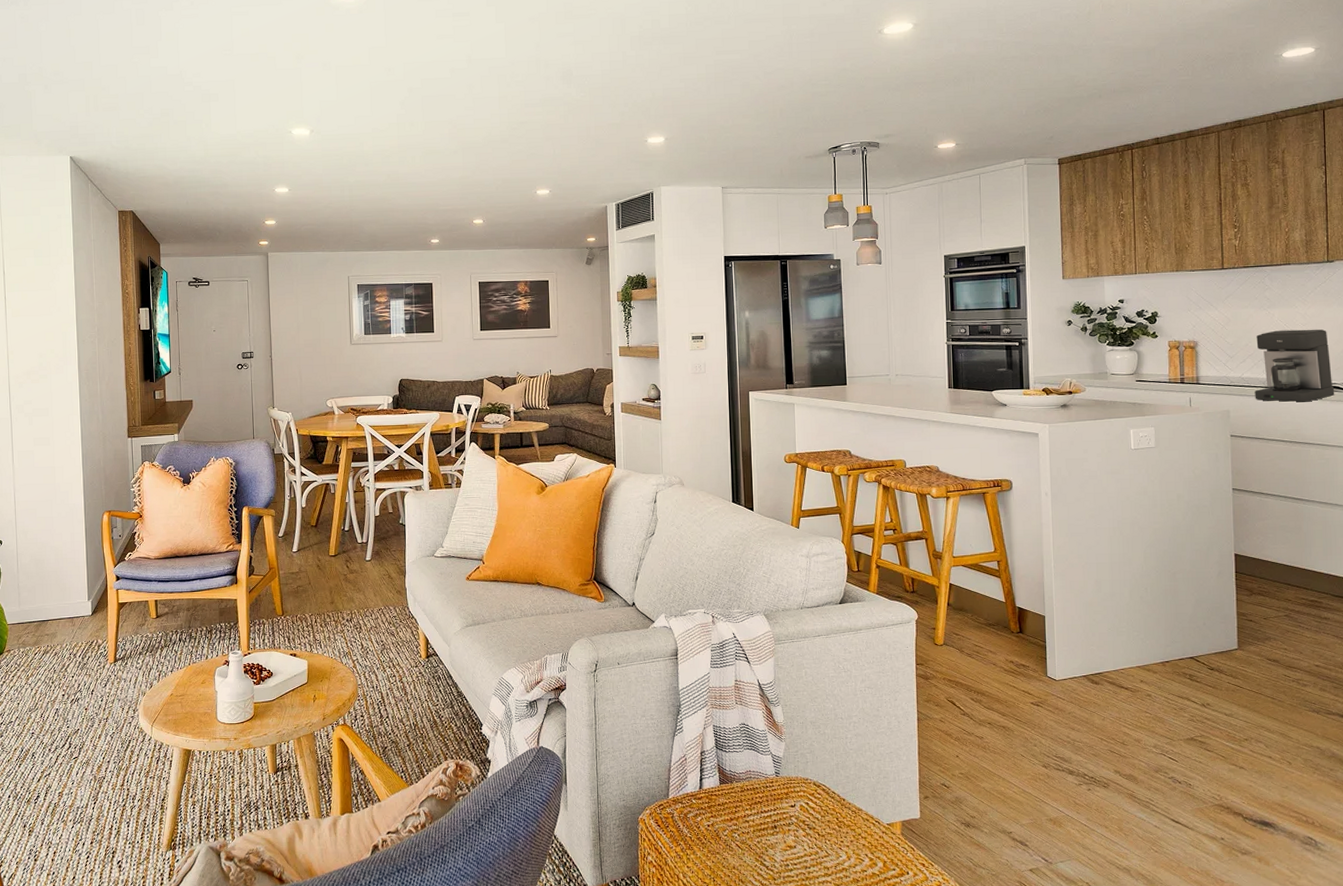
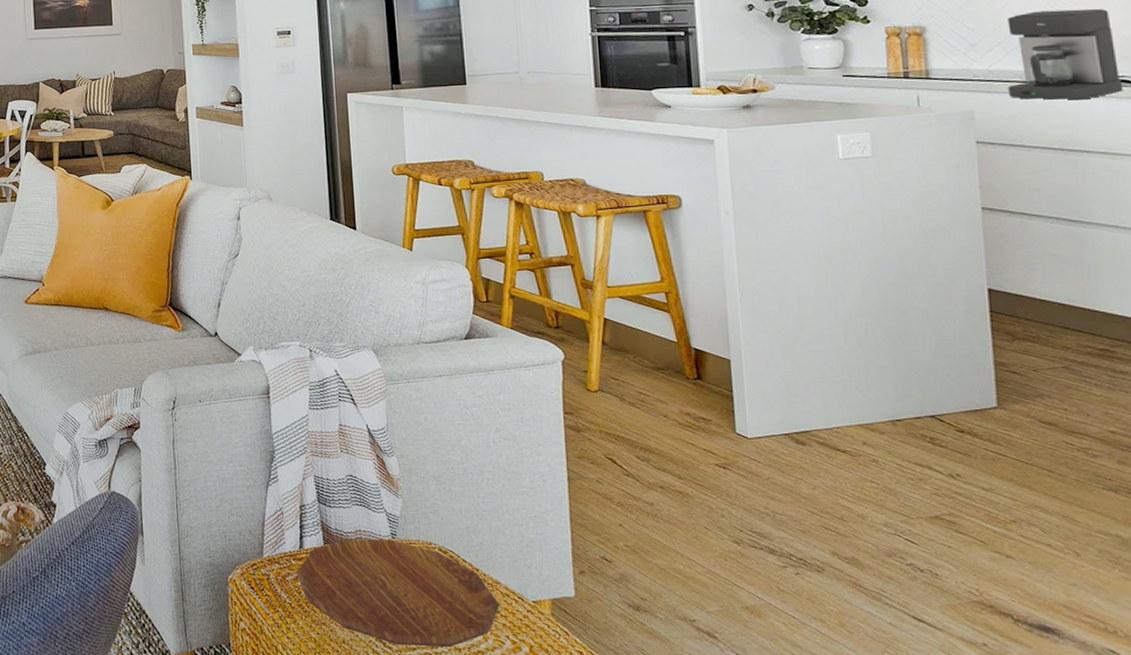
tray: none [696,778,861,868] -> present [296,539,500,647]

